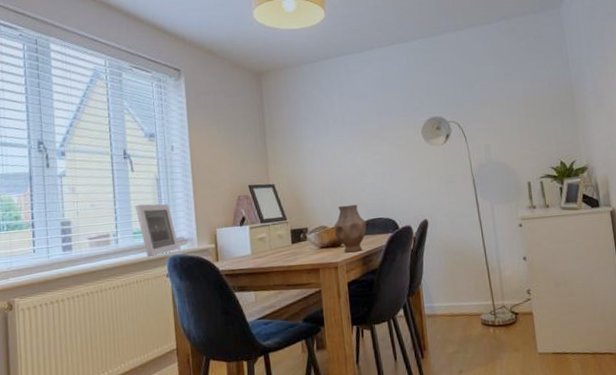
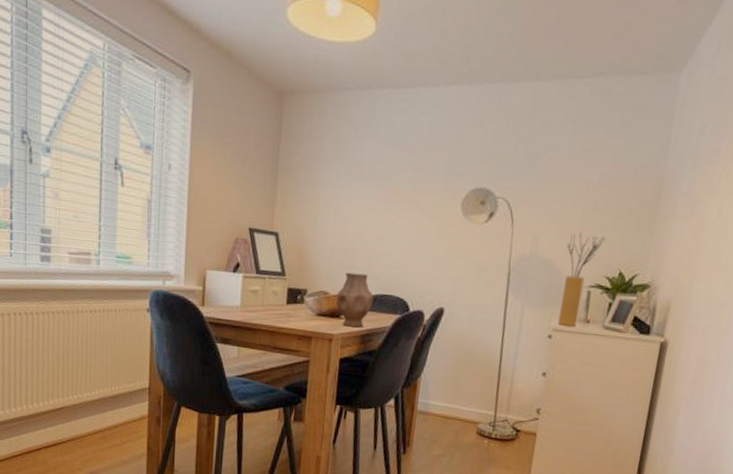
picture frame: present [135,203,179,258] -> none [122,225,164,287]
vase: none [513,136,543,215] -> present [557,231,607,328]

